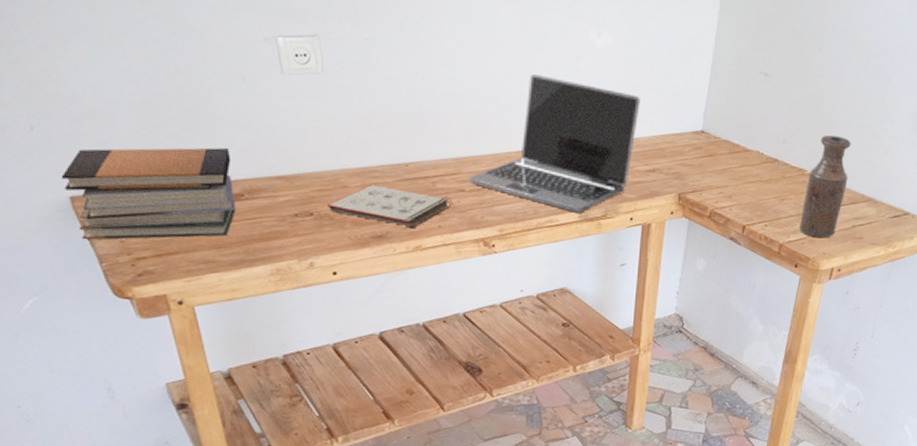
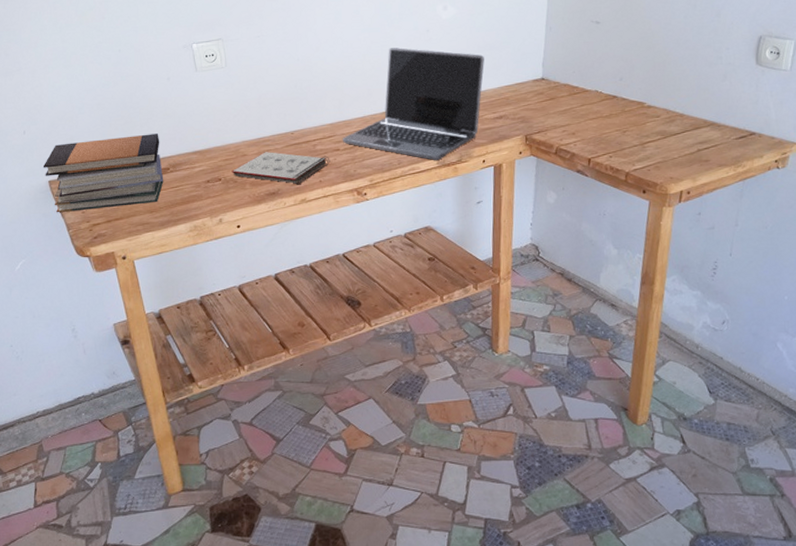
bottle: present [800,135,851,239] -> none [644,68,688,164]

